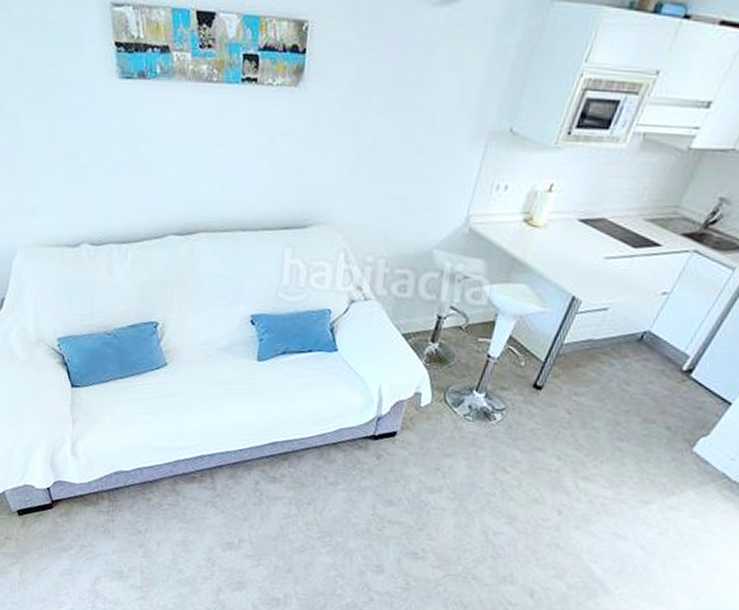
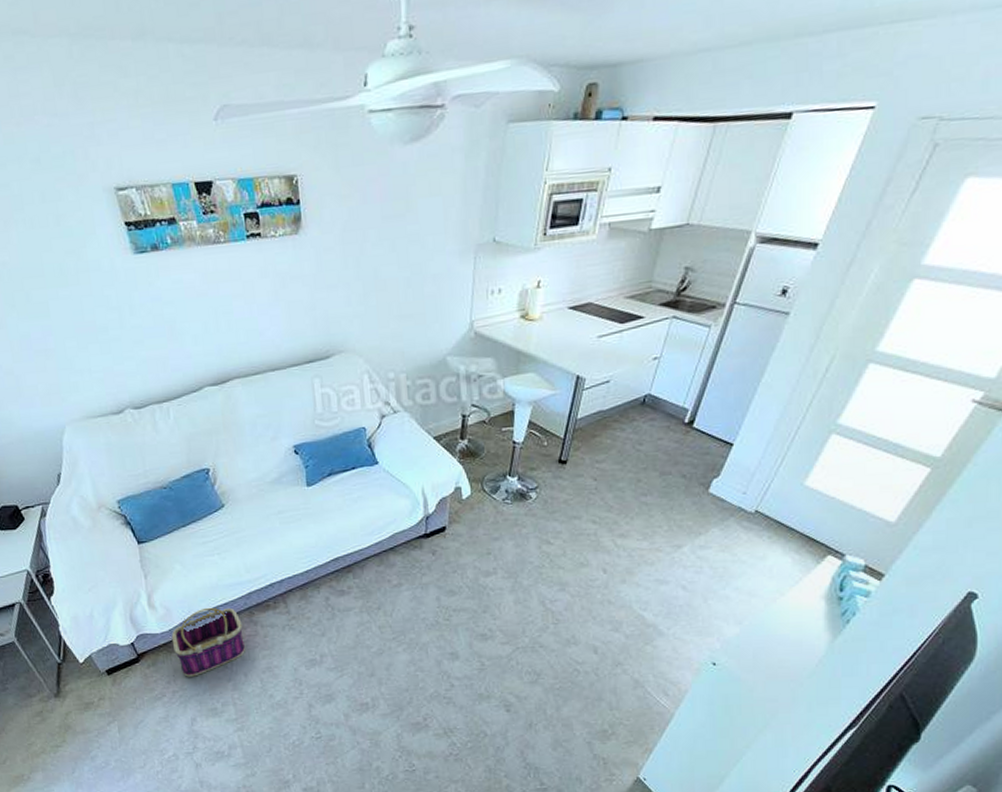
basket: none [89,466,164,535] -> present [171,605,245,677]

